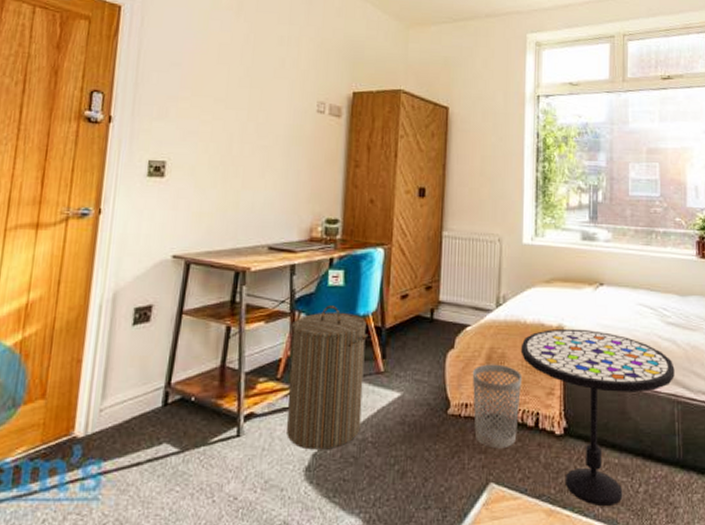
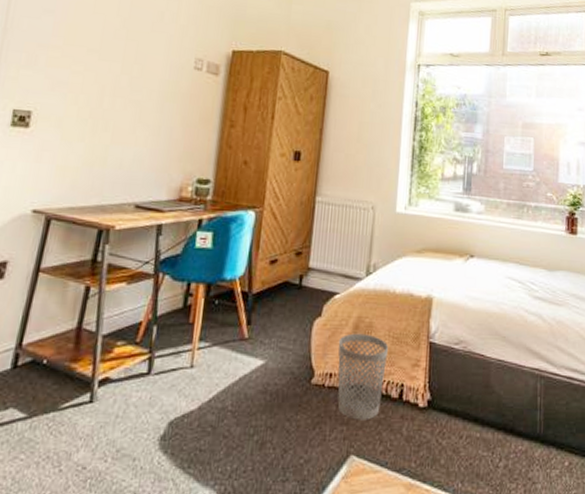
laundry hamper: present [287,306,369,450] -> none [143,268,234,418]
side table: present [520,328,675,507] -> none [388,299,540,482]

